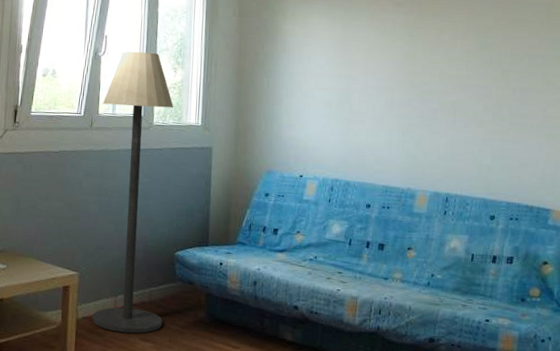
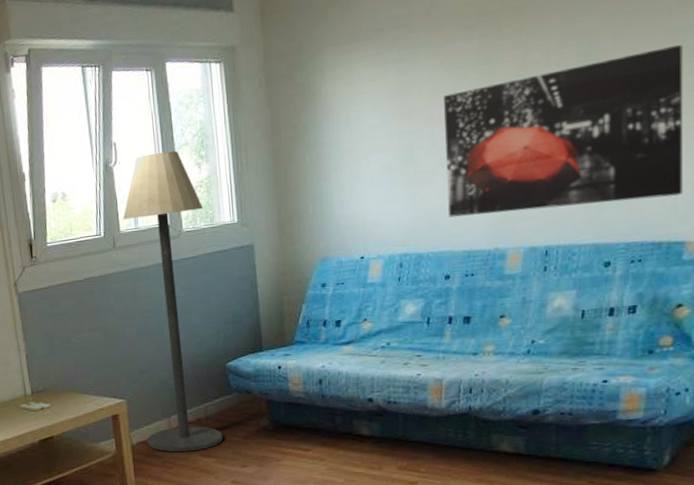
wall art: none [372,51,551,170] -> present [444,44,684,218]

